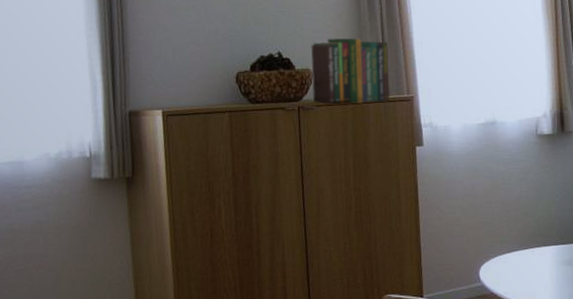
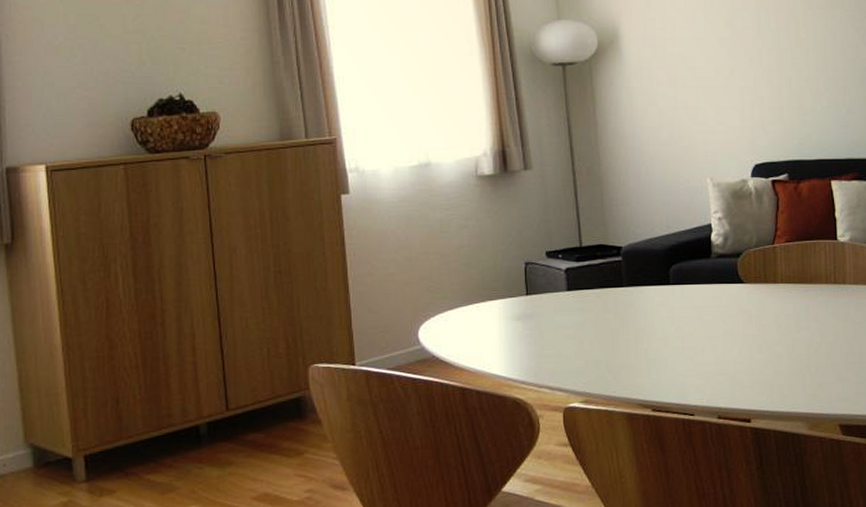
books: present [311,38,390,105] -> none [217,75,309,151]

